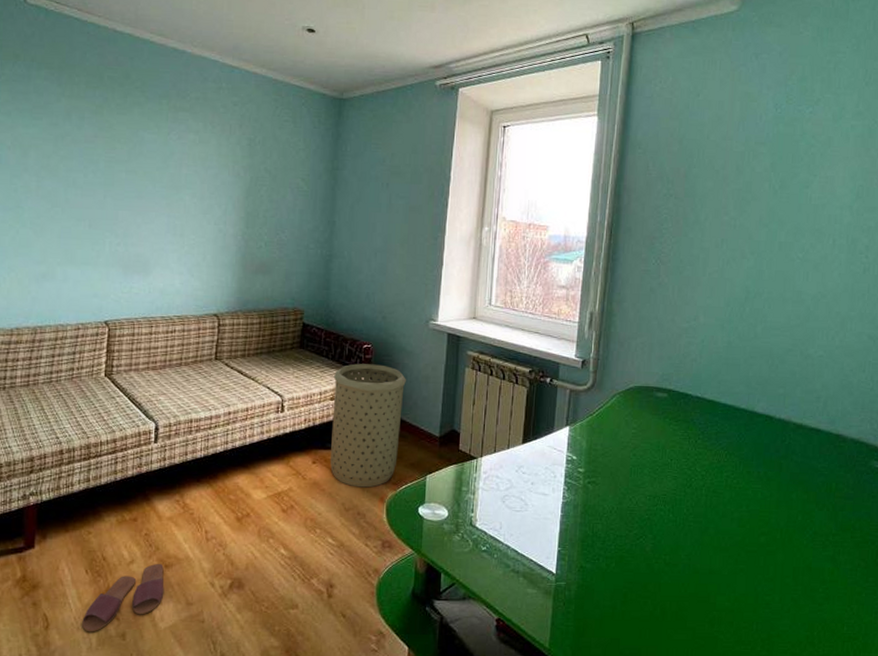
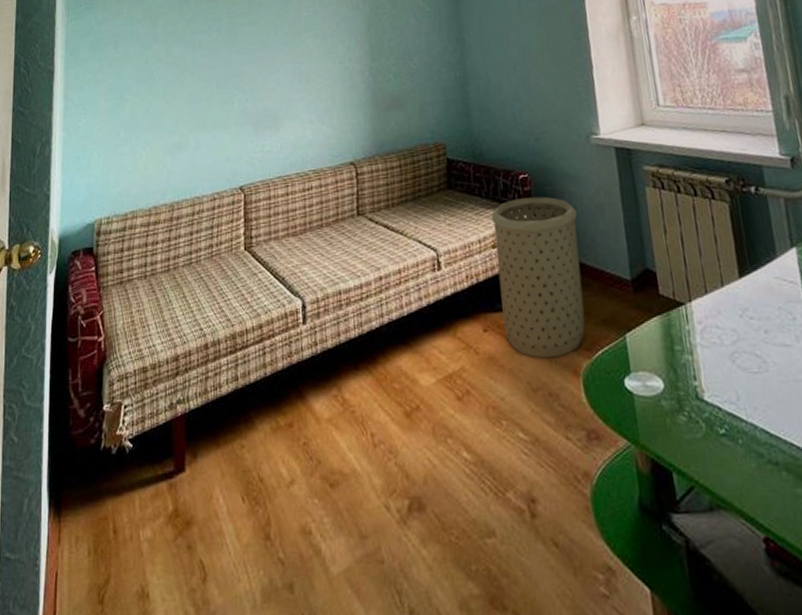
slippers: present [82,563,164,632] -> none [243,481,333,584]

